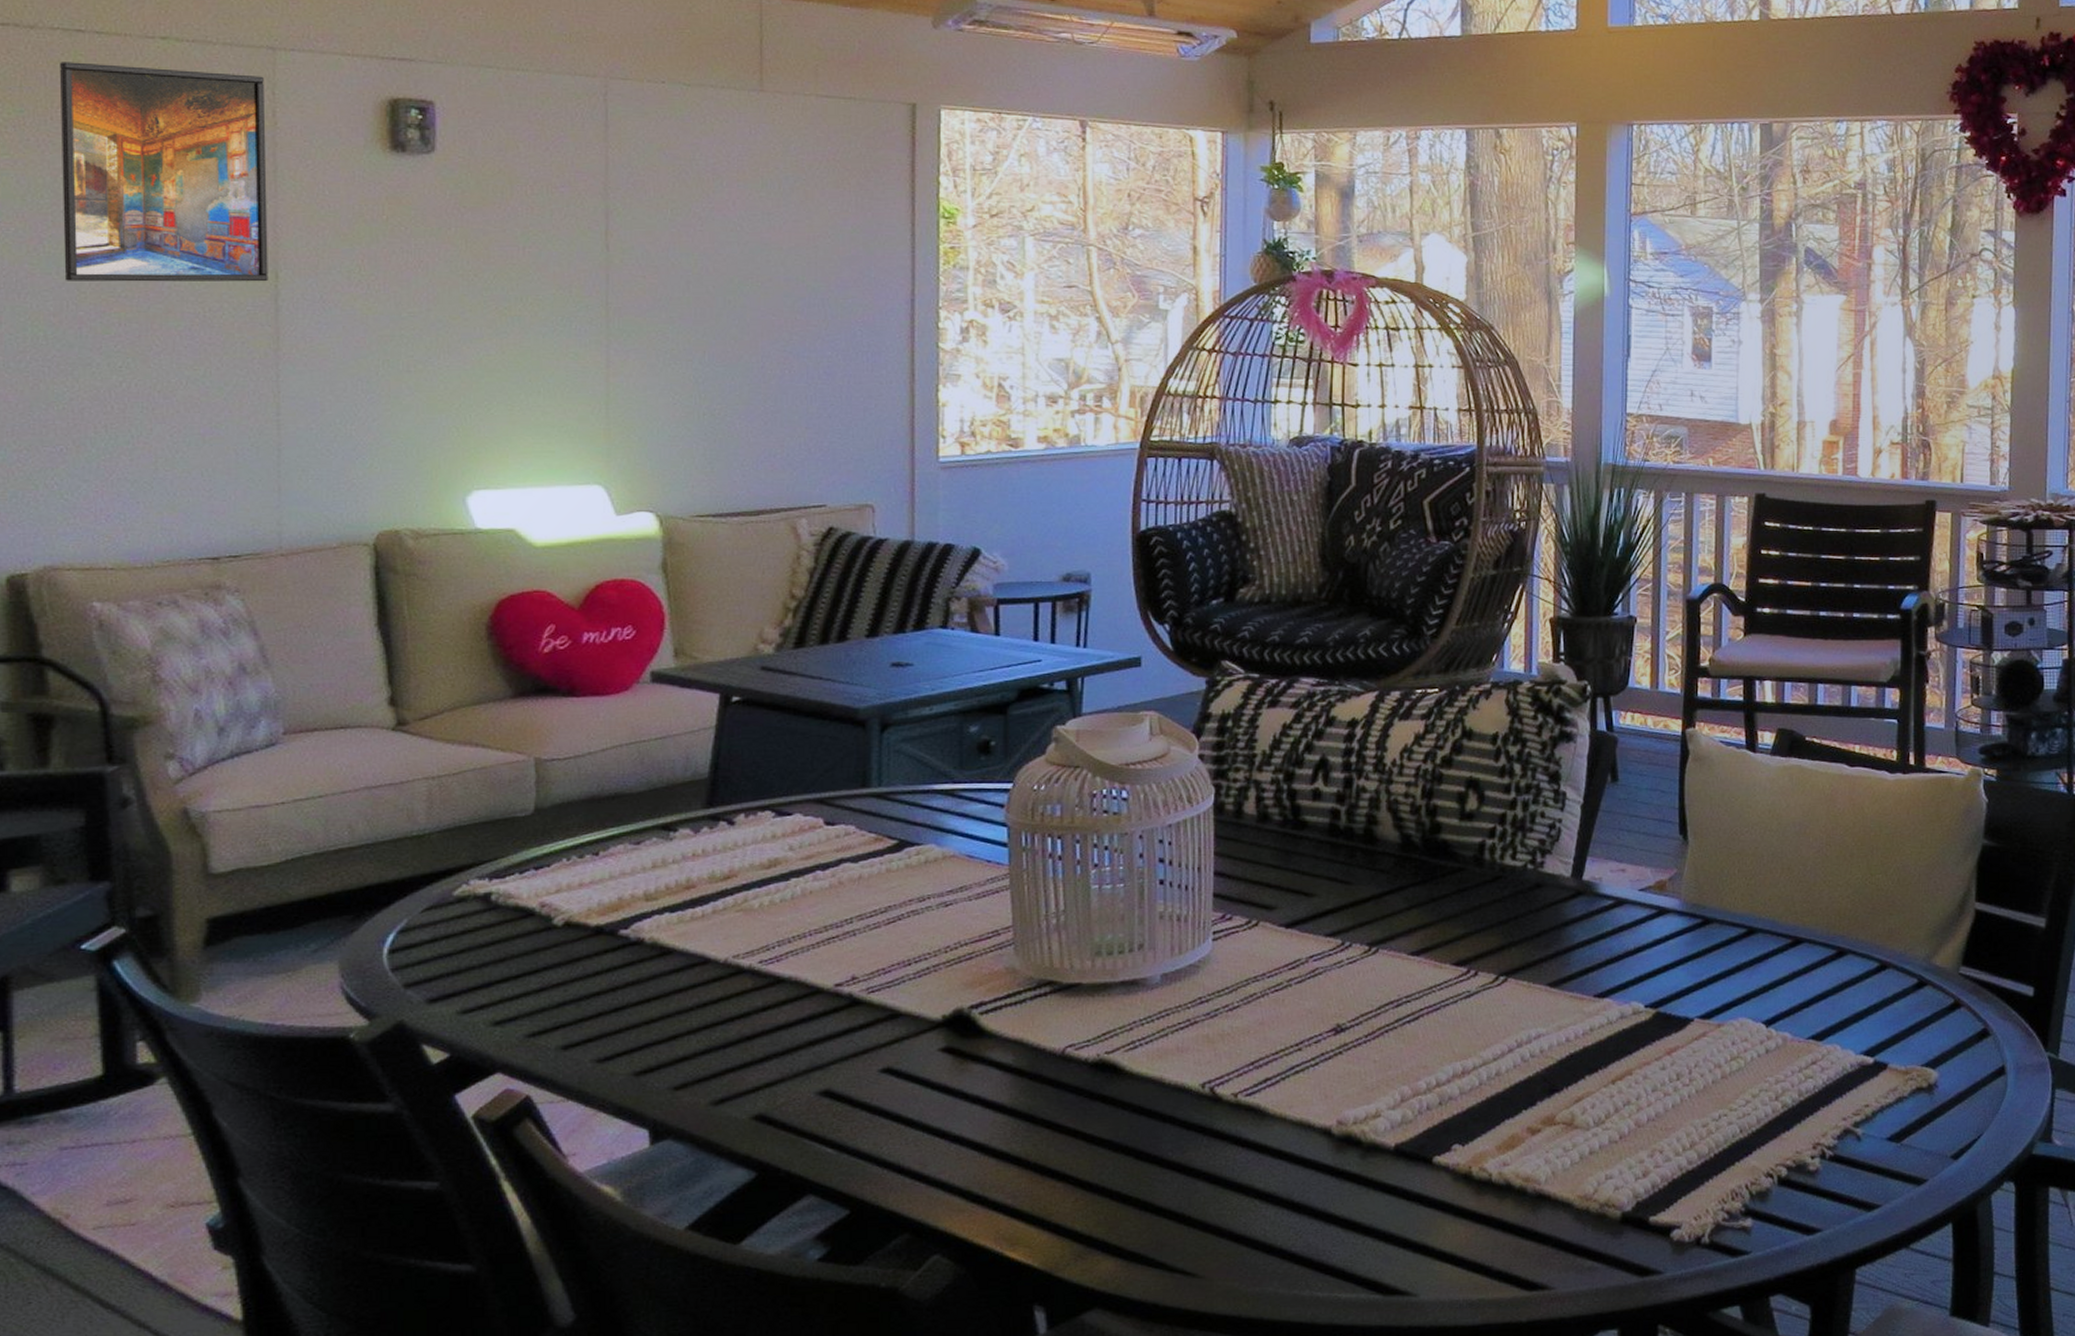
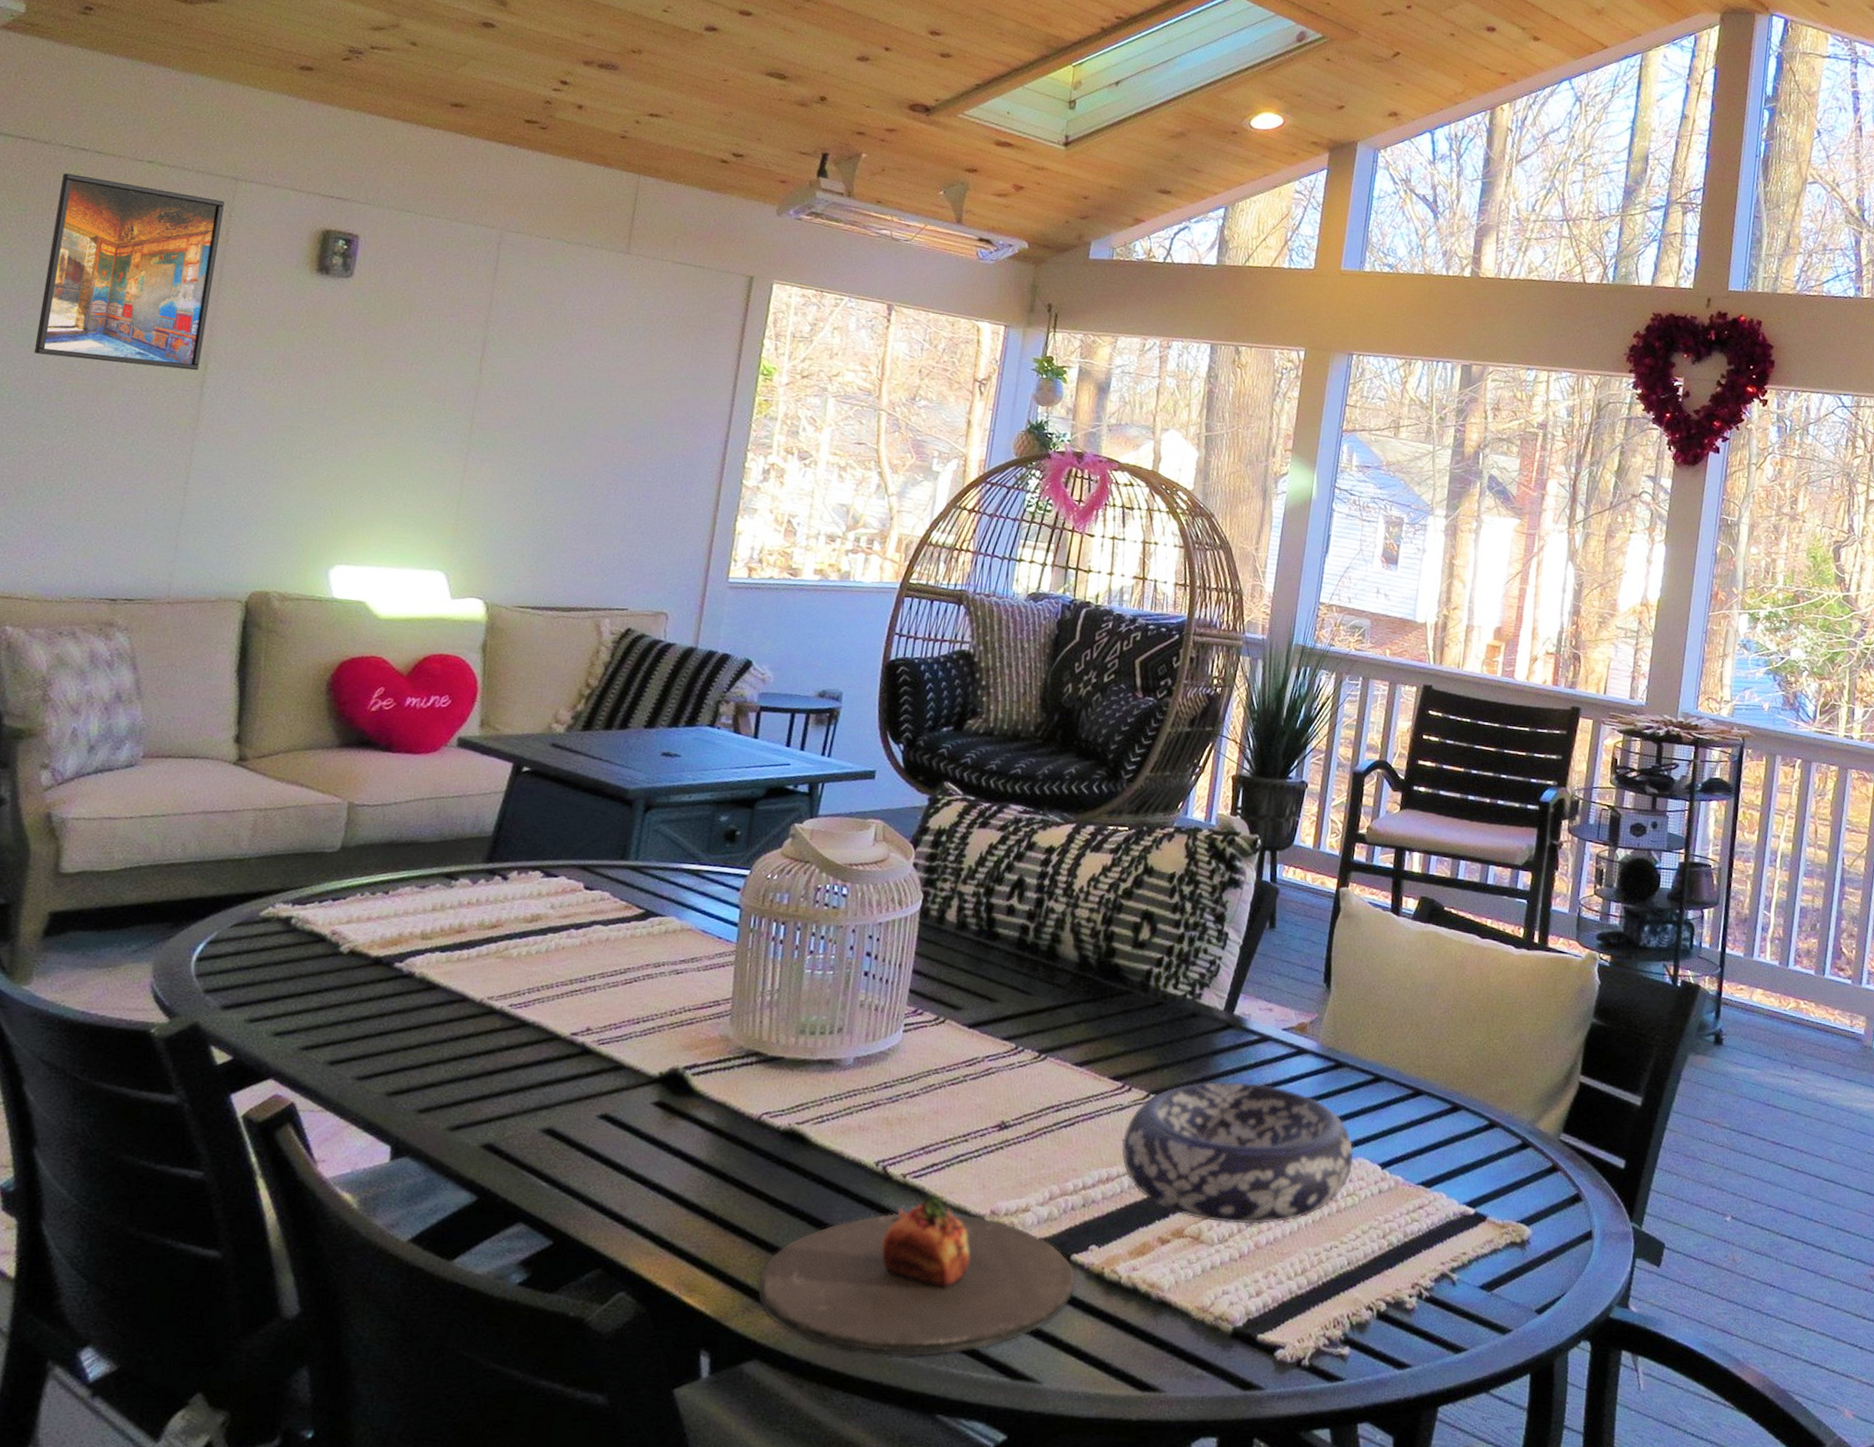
plate: none [1088,1109,1442,1288] -> present [757,1192,1076,1357]
decorative bowl: none [1474,952,1734,1104] -> present [1121,1081,1354,1225]

